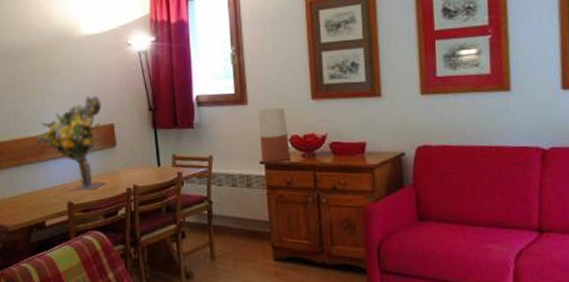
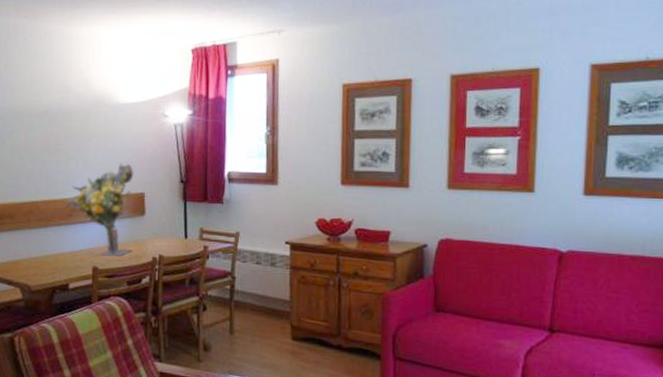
vase: present [258,107,291,164] -> none [287,190,316,245]

